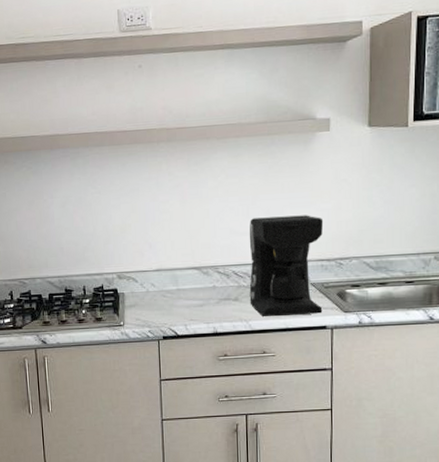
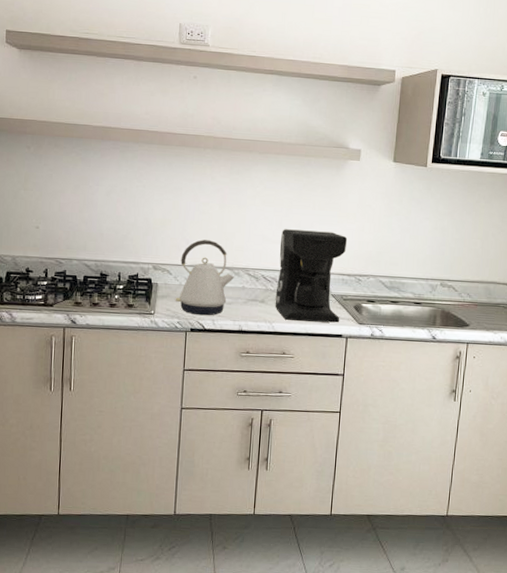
kettle: none [143,240,204,322] -> present [175,239,235,316]

